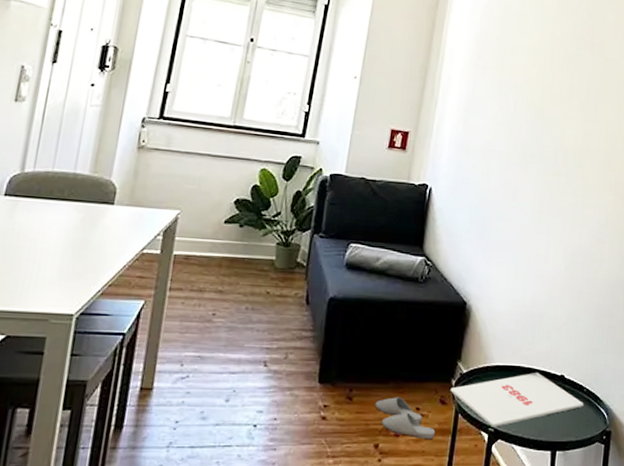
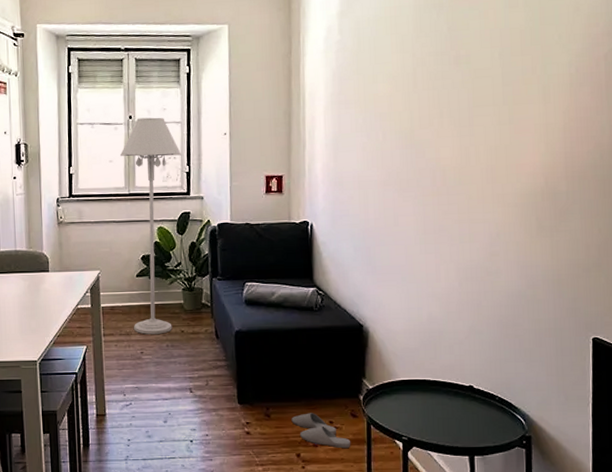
floor lamp: none [209,42,304,294] -> present [120,117,182,334]
magazine: present [450,372,584,427] -> none [359,384,498,436]

